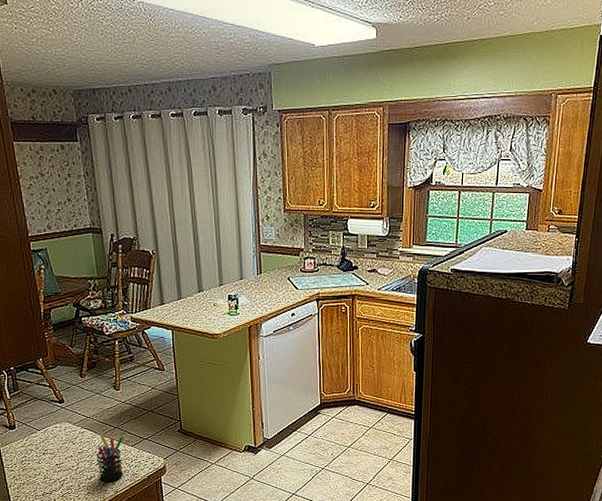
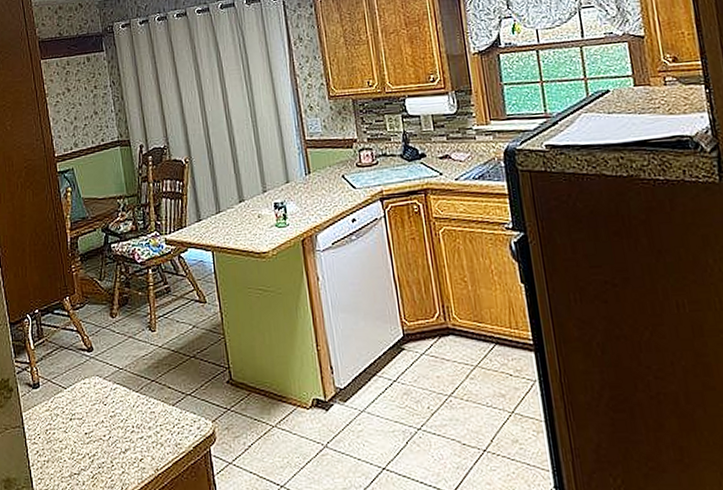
pen holder: present [96,435,124,482] -> none [131,391,164,457]

